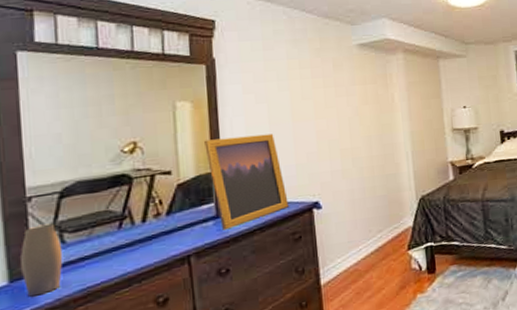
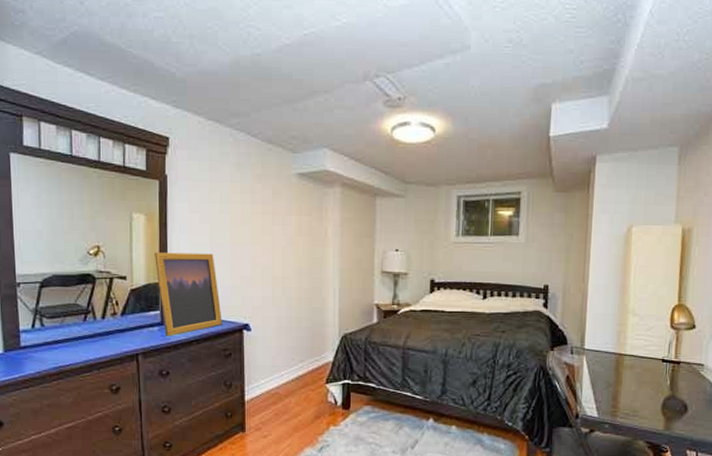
vase: present [20,224,63,297] -> none [12,309,42,366]

